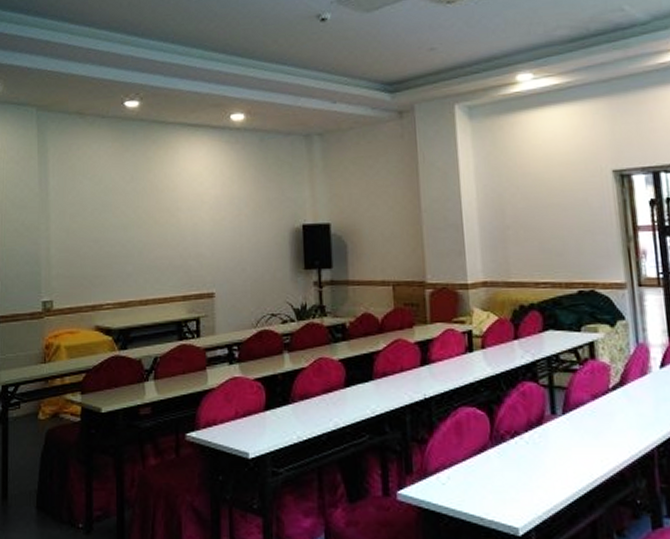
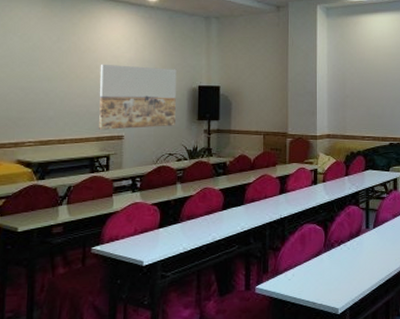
wall art: none [181,204,277,287] -> present [99,64,177,130]

